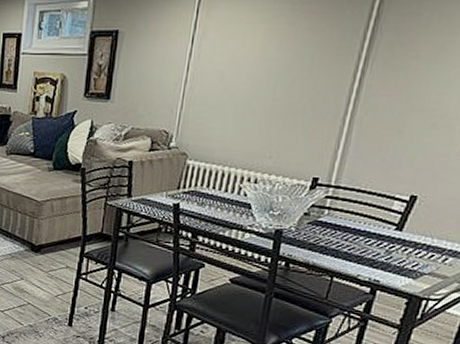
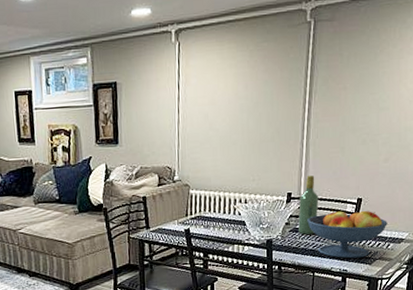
wine bottle: none [320,160,356,231] -> present [298,176,319,235]
fruit bowl: none [334,206,450,269] -> present [307,210,387,259]

